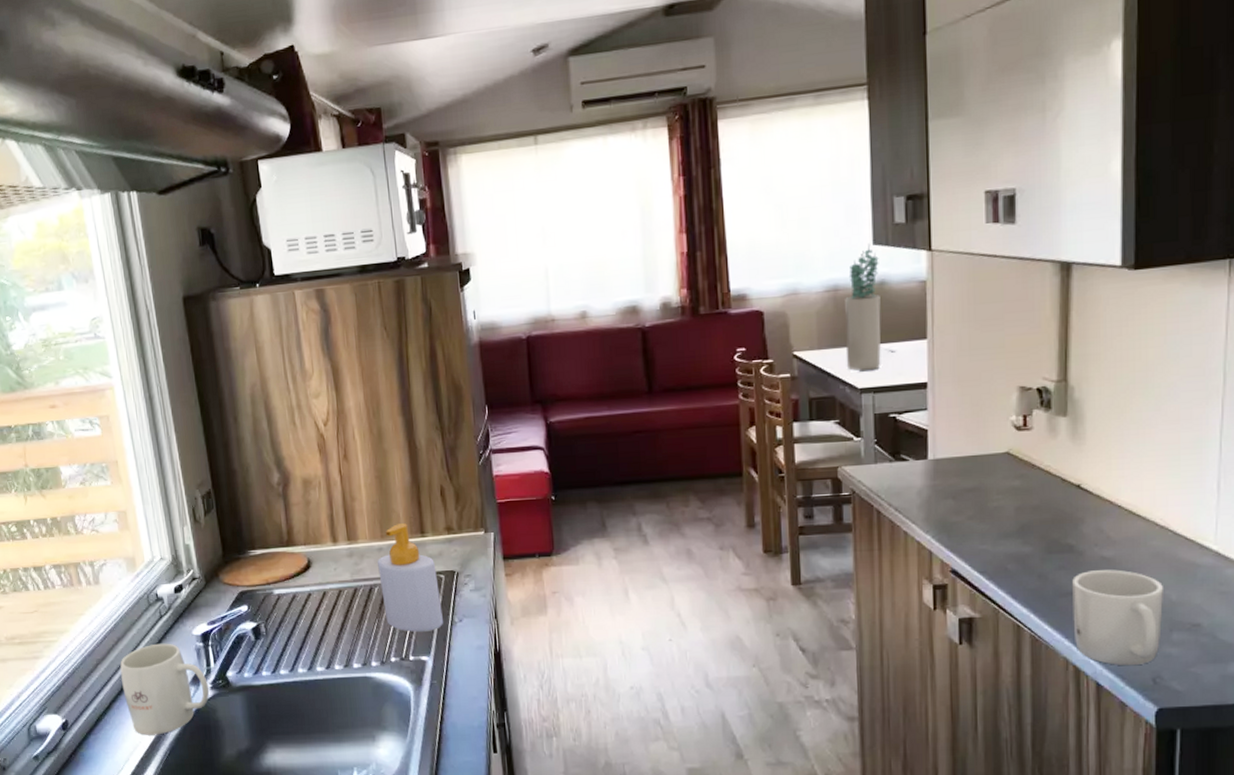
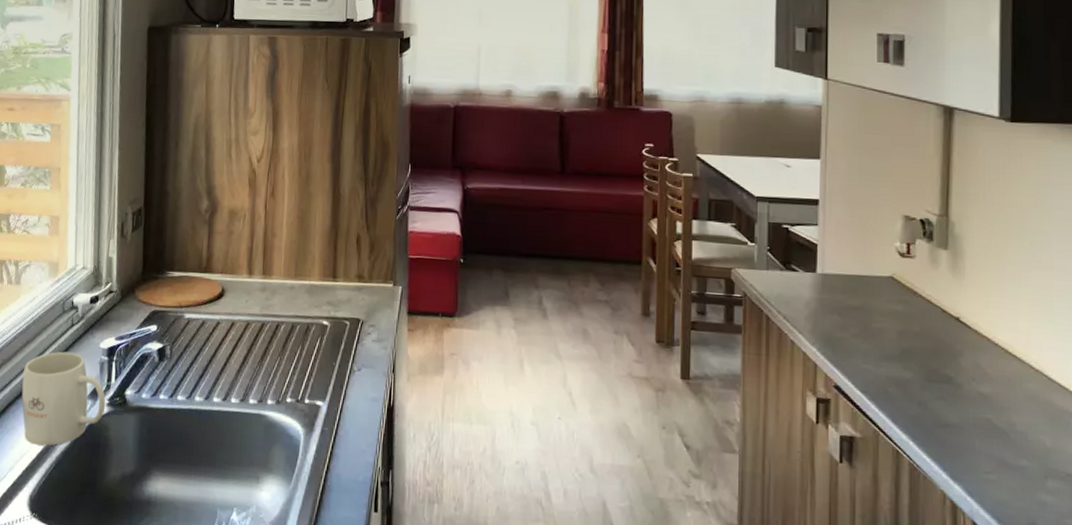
soap bottle: present [377,523,444,632] -> none [287,265,343,377]
vase: present [845,243,881,372] -> none [745,65,780,182]
mug: present [1072,569,1164,666] -> none [951,404,1039,509]

